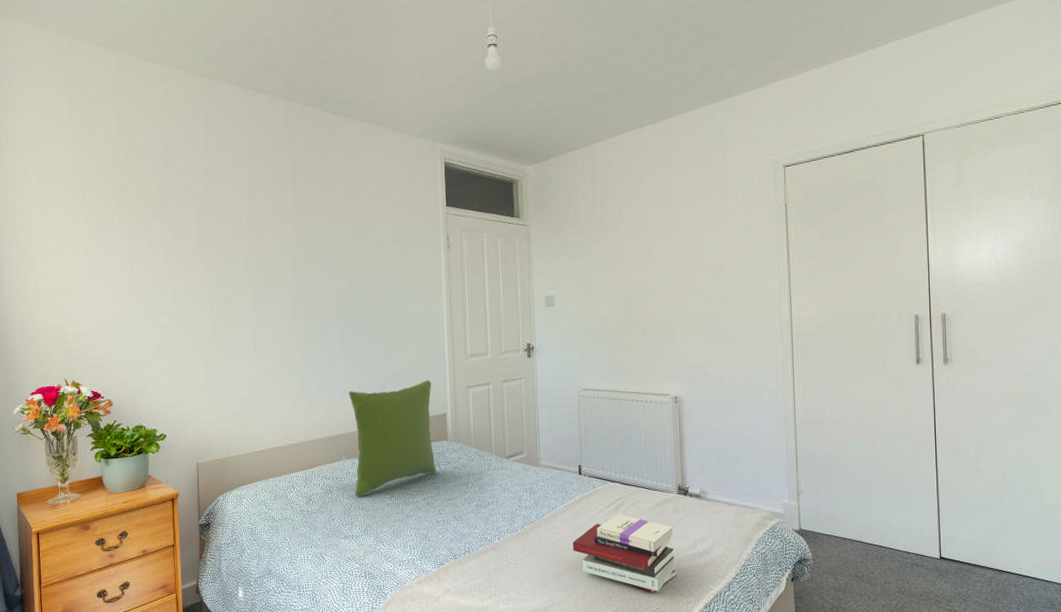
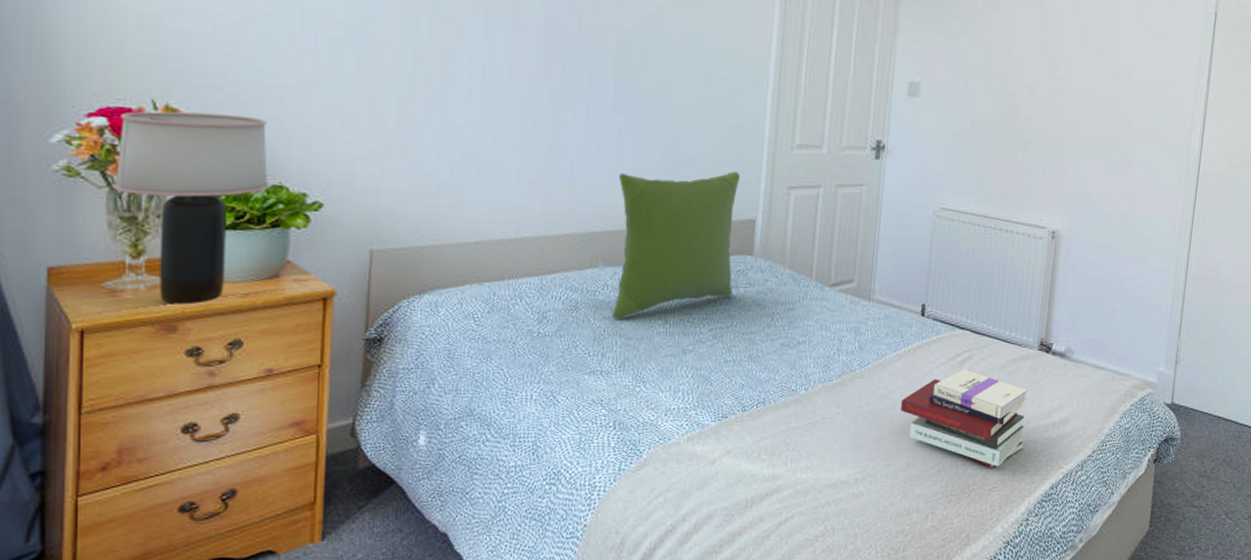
table lamp: none [47,382,135,511] -> present [112,111,271,305]

